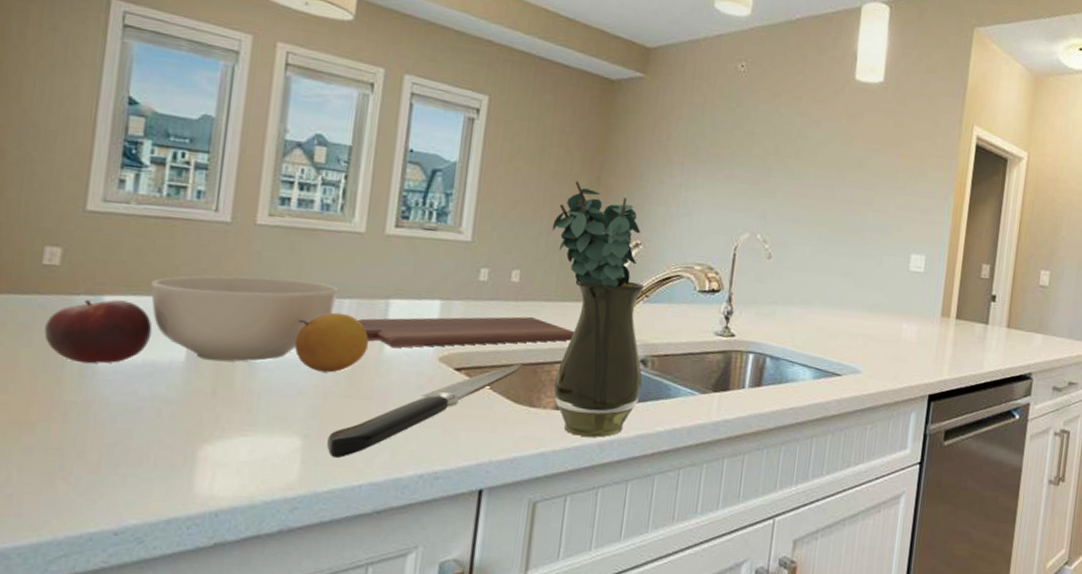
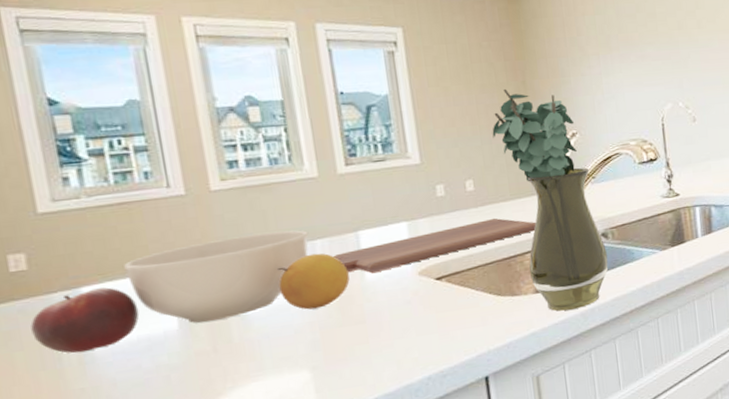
kitchen knife: present [327,364,522,459] -> none [334,261,497,381]

